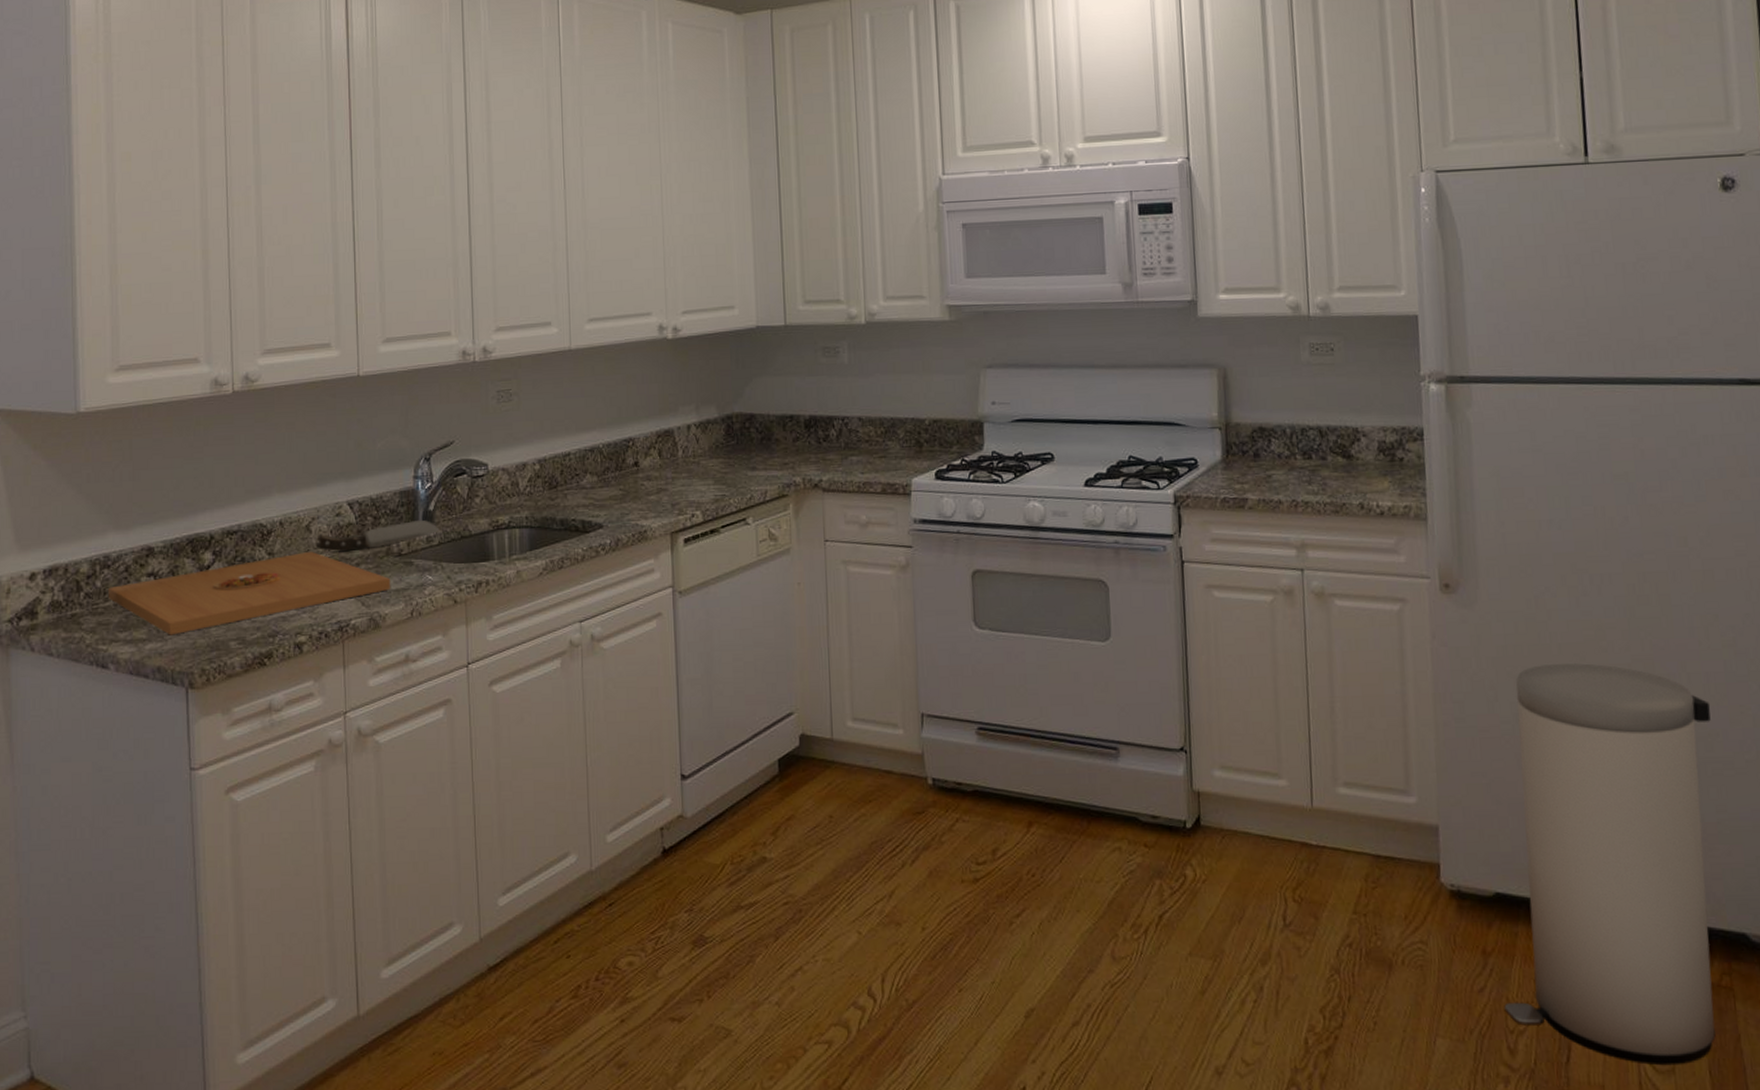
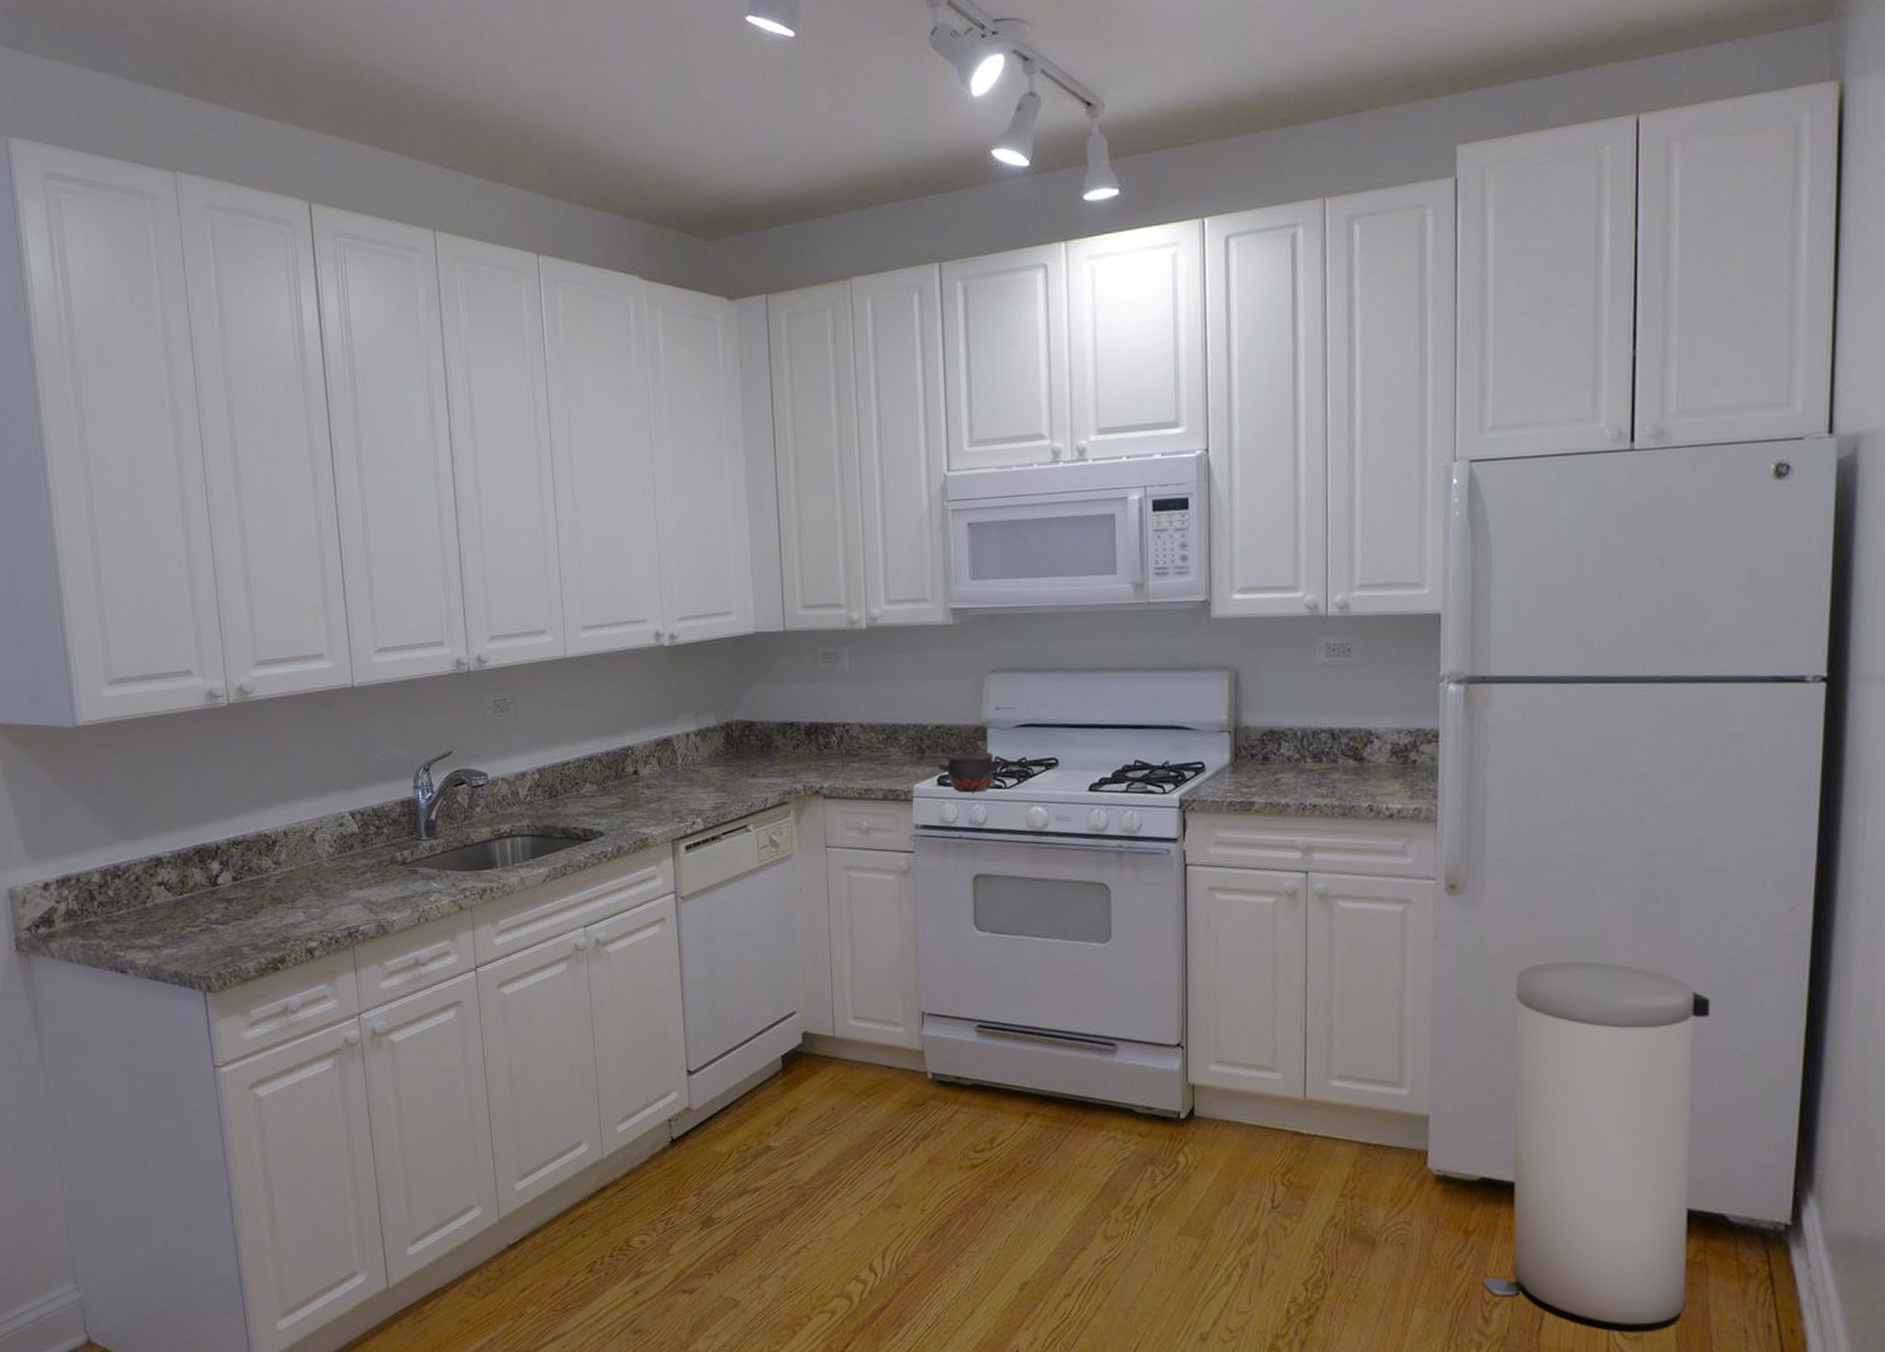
platter: present [109,551,391,636] -> none [121,860,397,942]
knife: present [314,519,440,551] -> none [319,829,442,860]
cooking pot: none [935,439,1001,487] -> present [937,745,1005,793]

